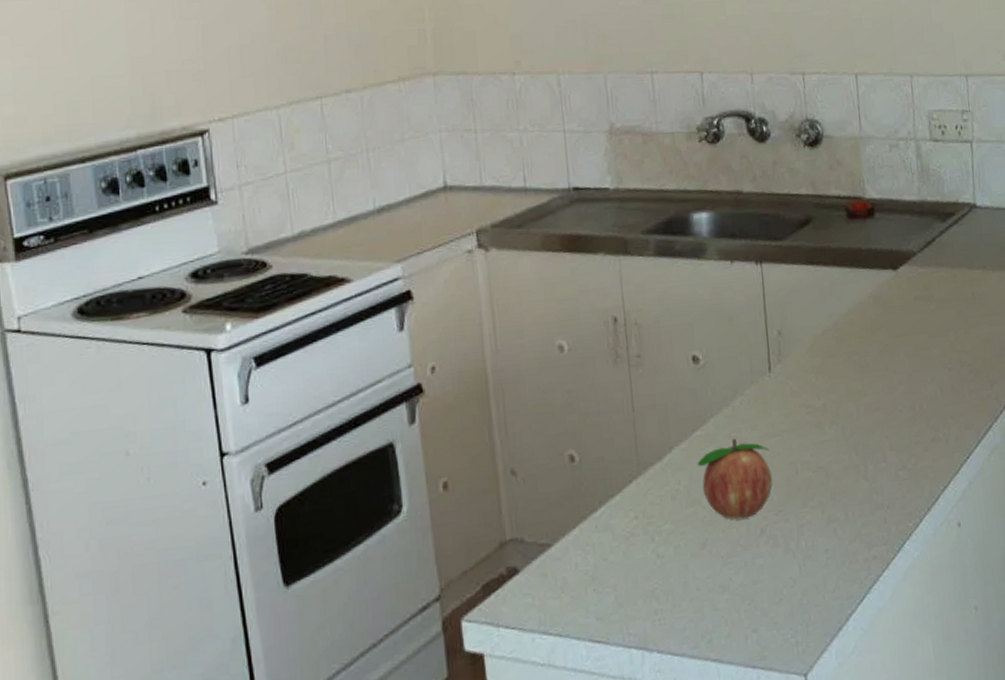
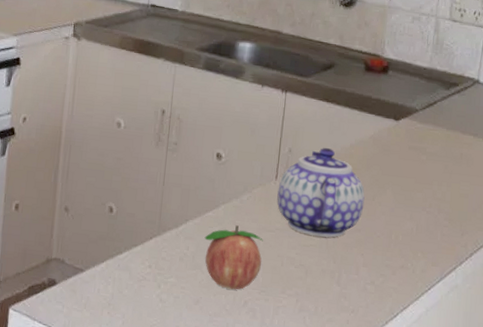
teapot: none [773,320,878,430] -> present [277,148,365,238]

